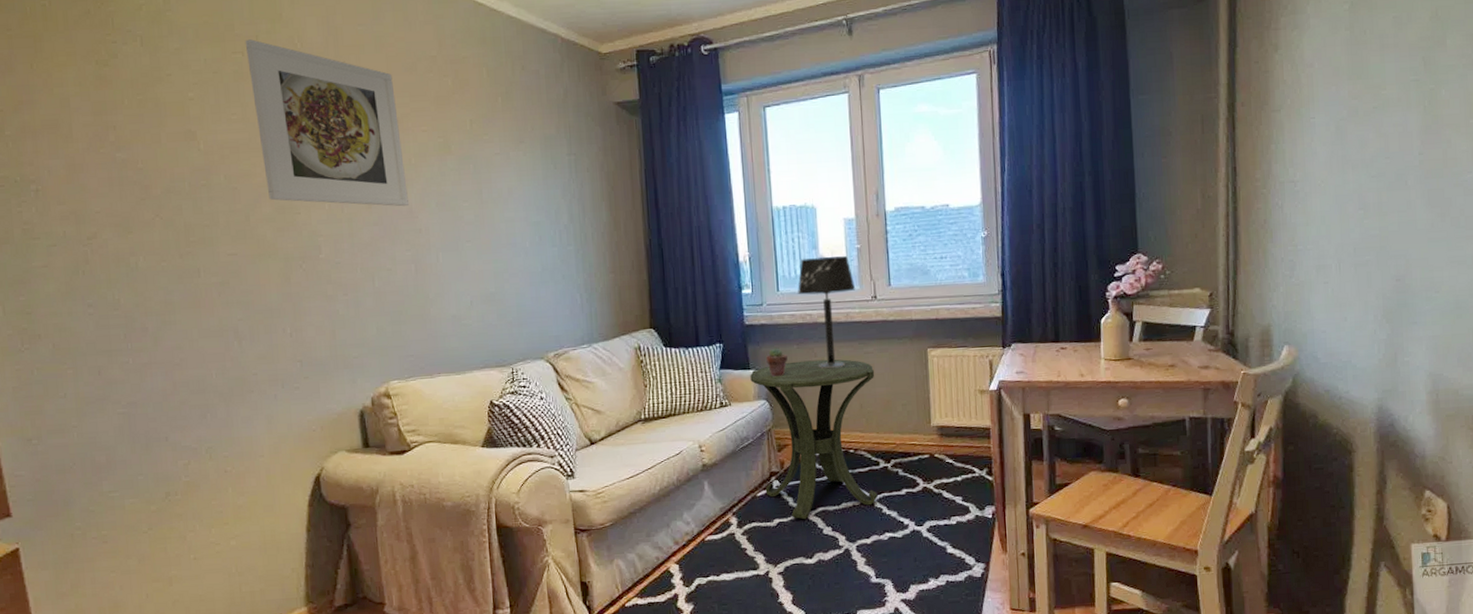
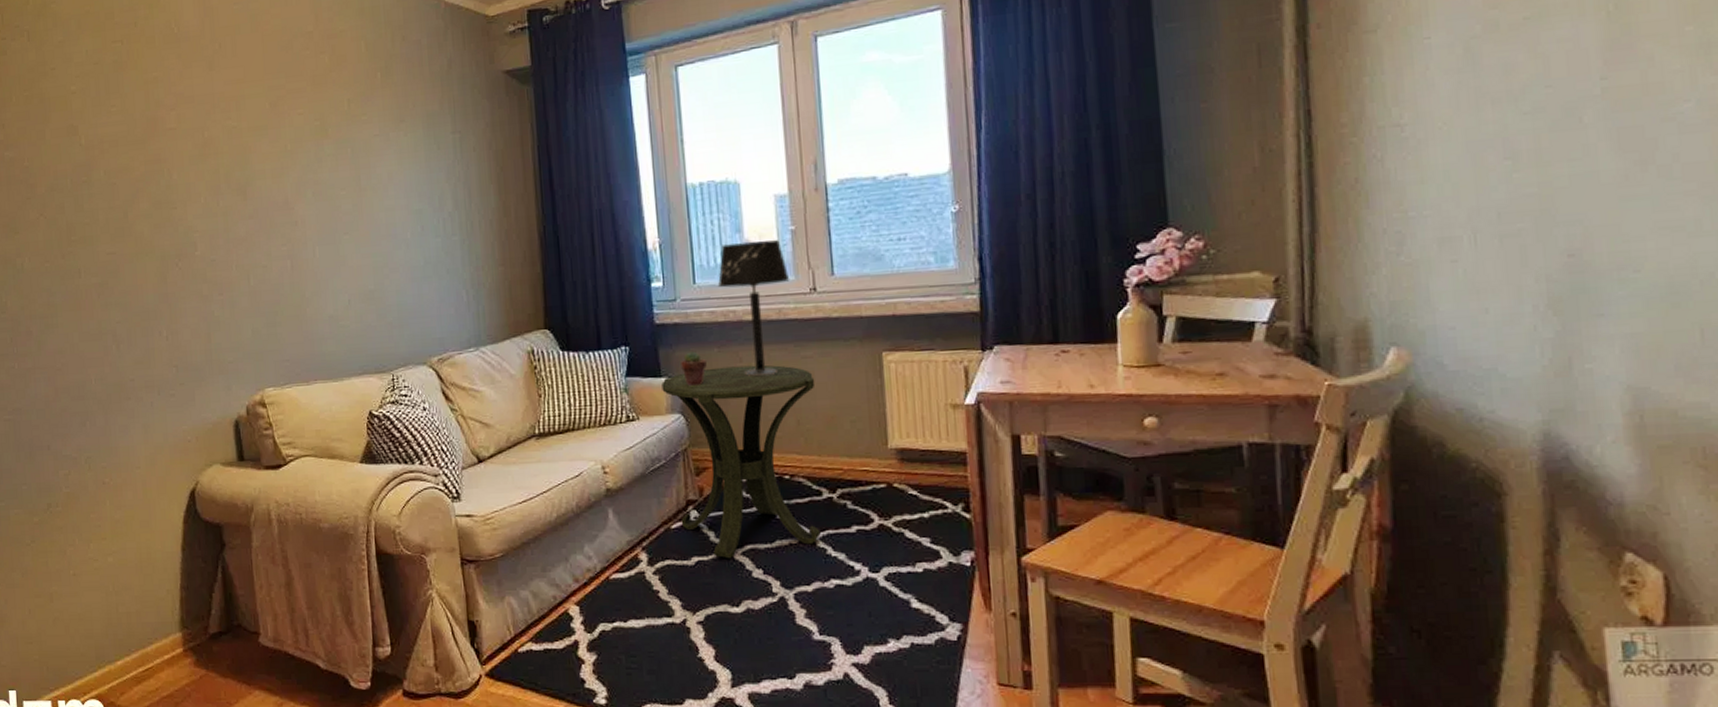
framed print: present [245,39,409,207] -> none [124,26,284,198]

